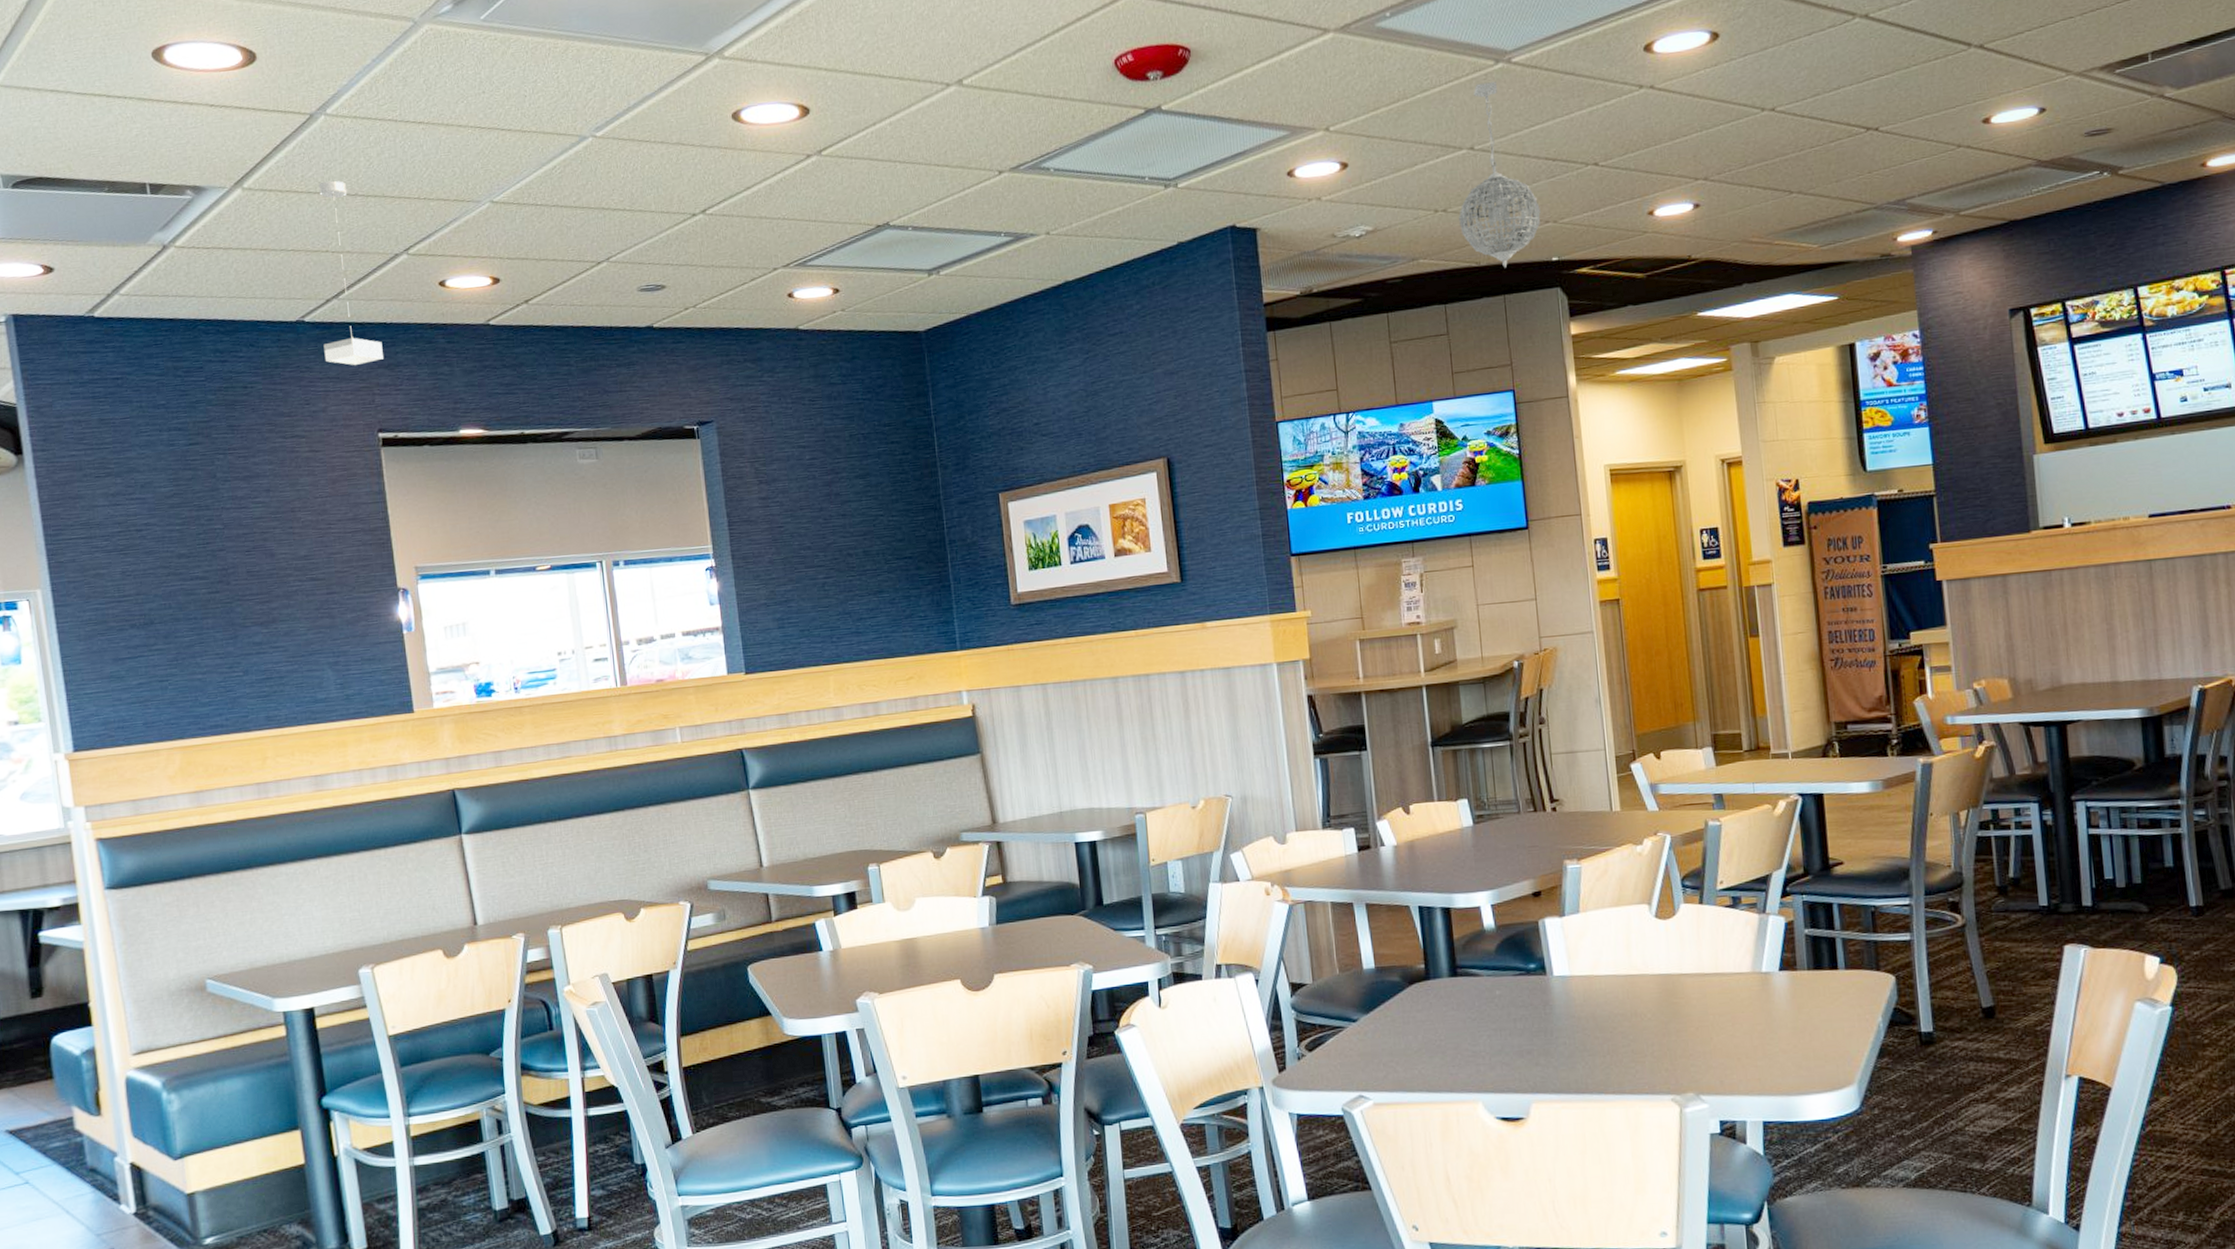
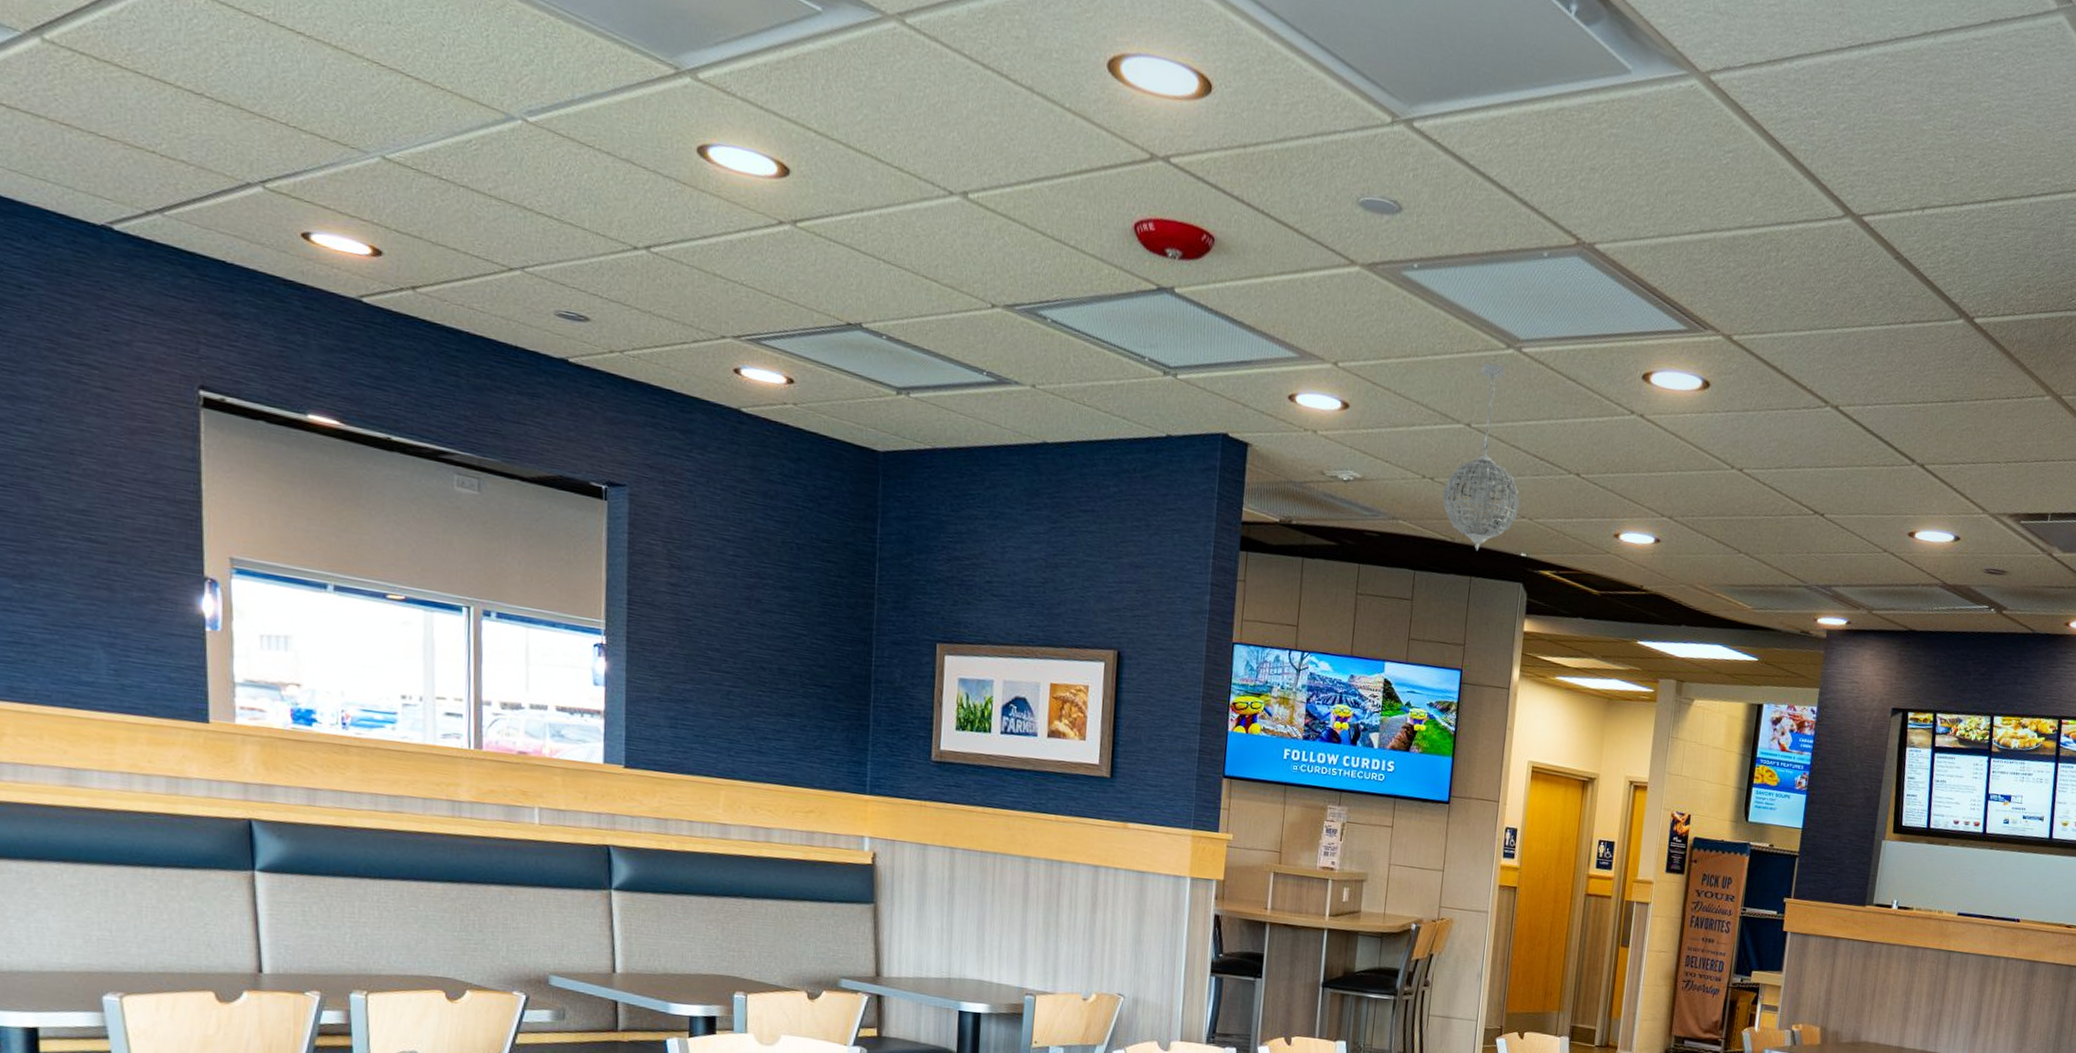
pendant lamp: present [319,180,383,366] -> none [136,64,217,304]

